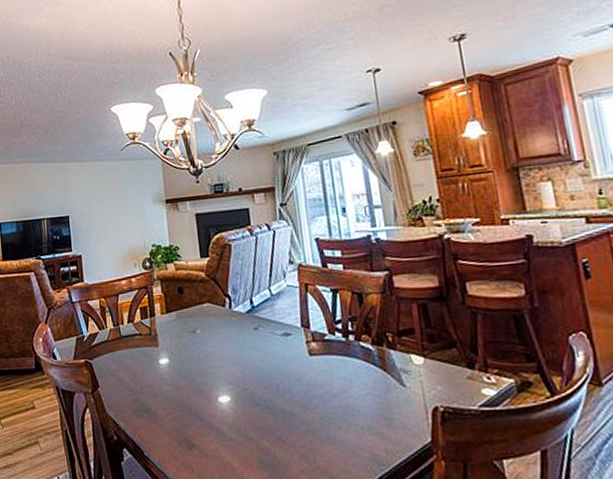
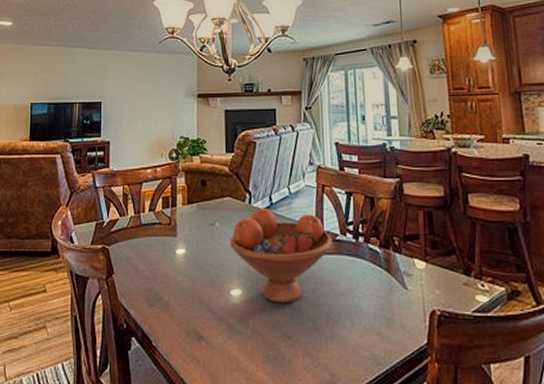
fruit bowl: none [213,311,321,408] -> present [229,207,332,303]

